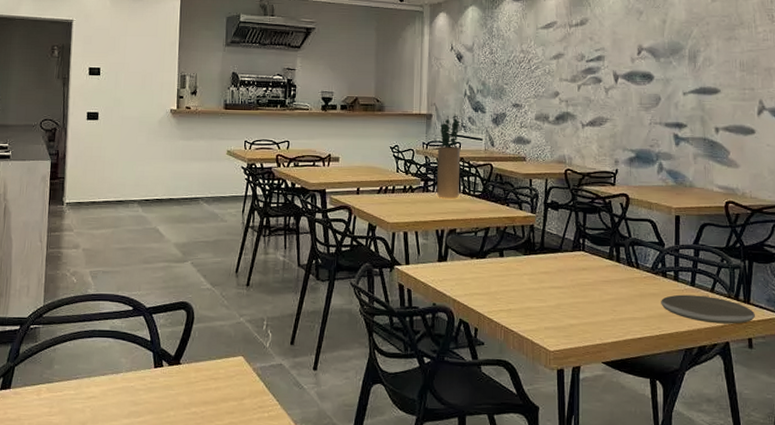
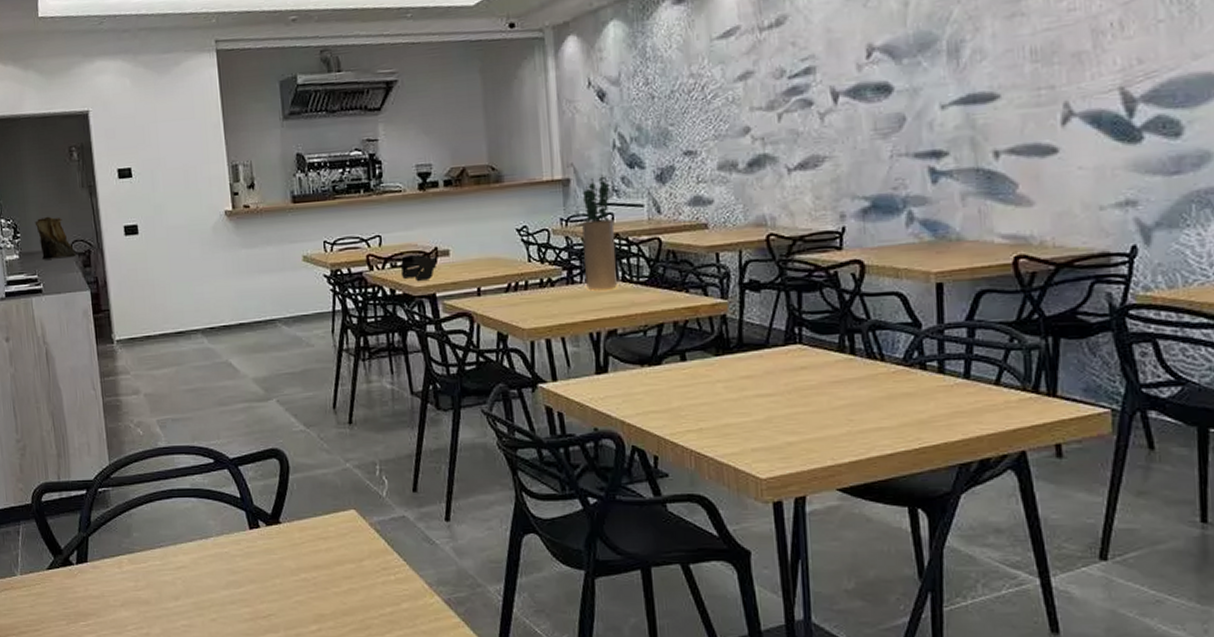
paper bag: none [13,98,45,133] -> present [34,216,77,260]
napkin holder: none [301,157,331,179] -> present [400,254,438,282]
plate: present [661,294,755,325] -> none [919,390,1065,428]

